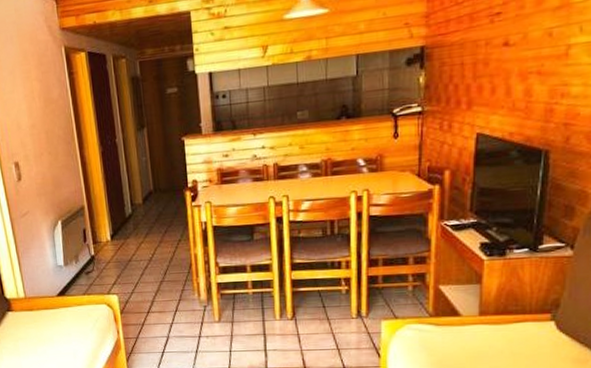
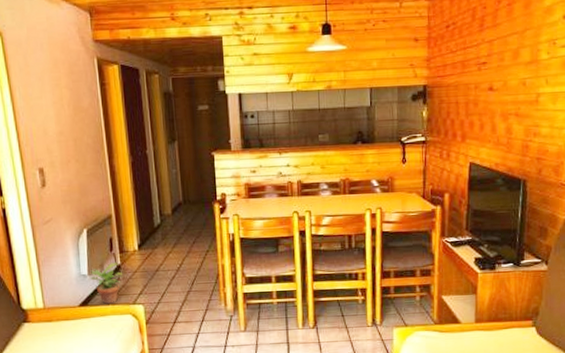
potted plant: none [65,253,98,294] -> present [90,263,124,304]

